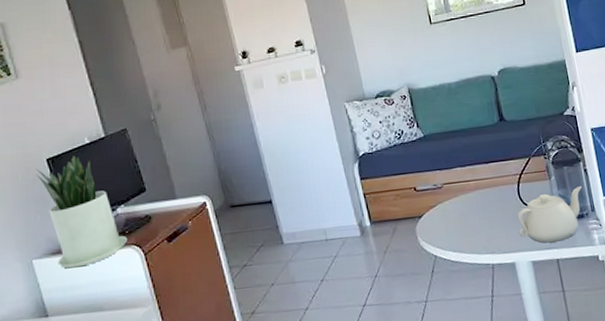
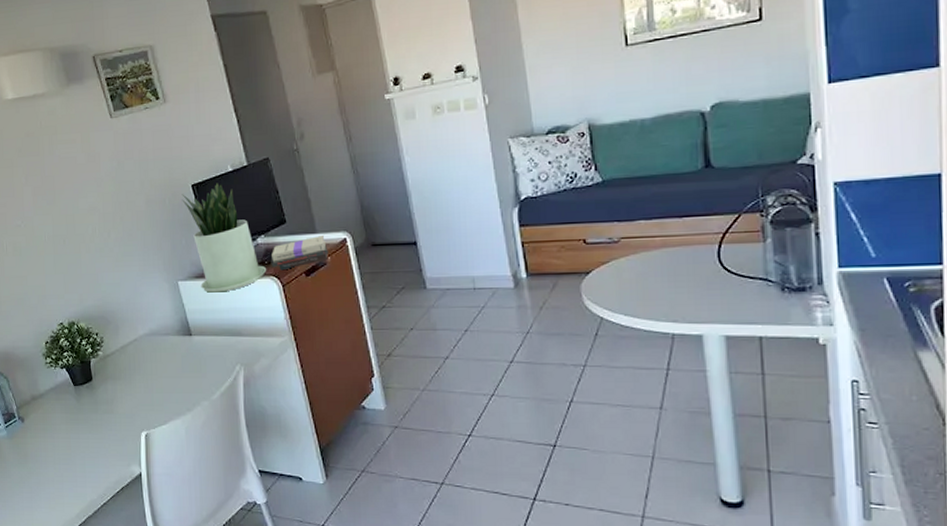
books: none [131,201,189,239] -> present [271,236,328,271]
teapot: present [517,185,583,243] -> none [712,252,810,317]

